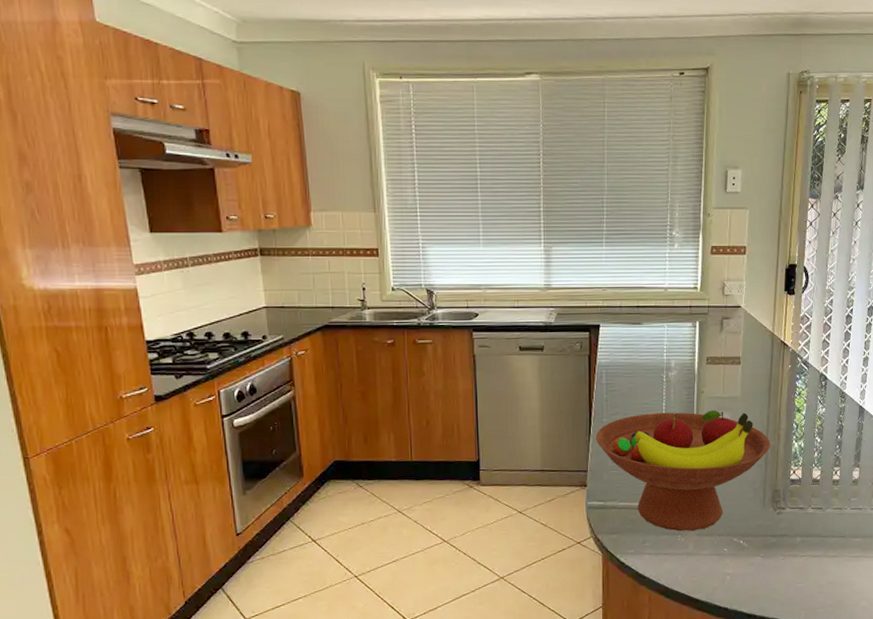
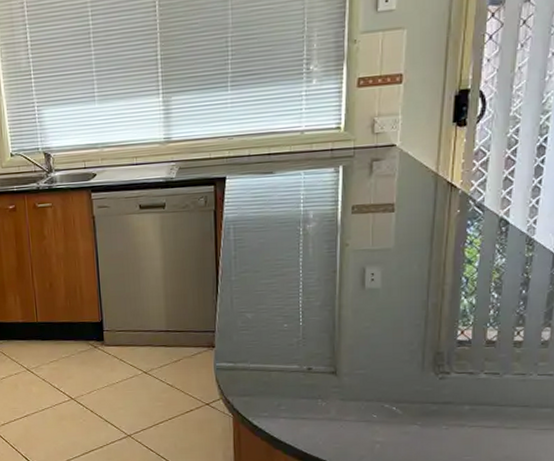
fruit bowl: present [596,410,770,532] -> none [223,265,432,395]

